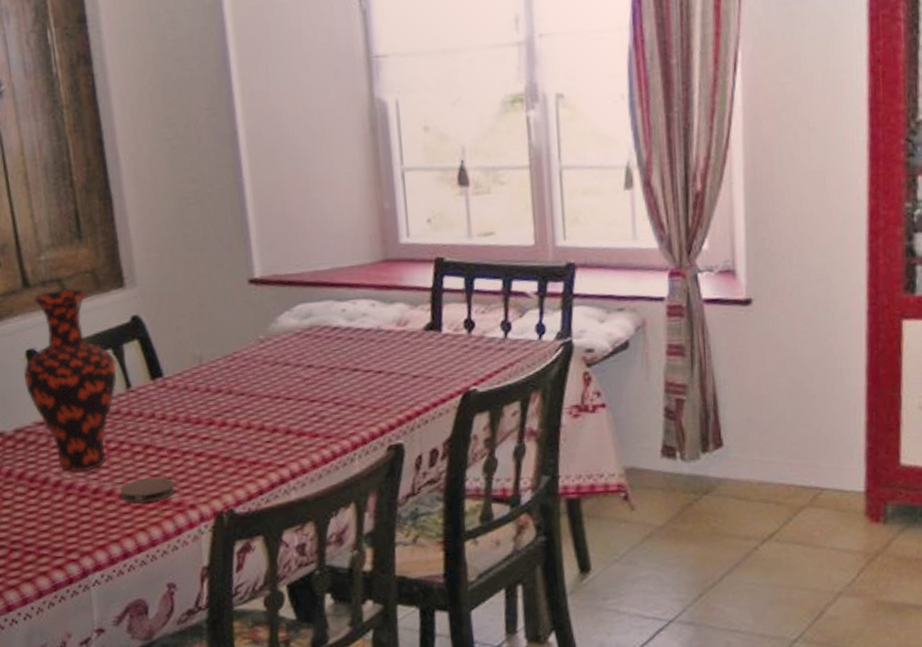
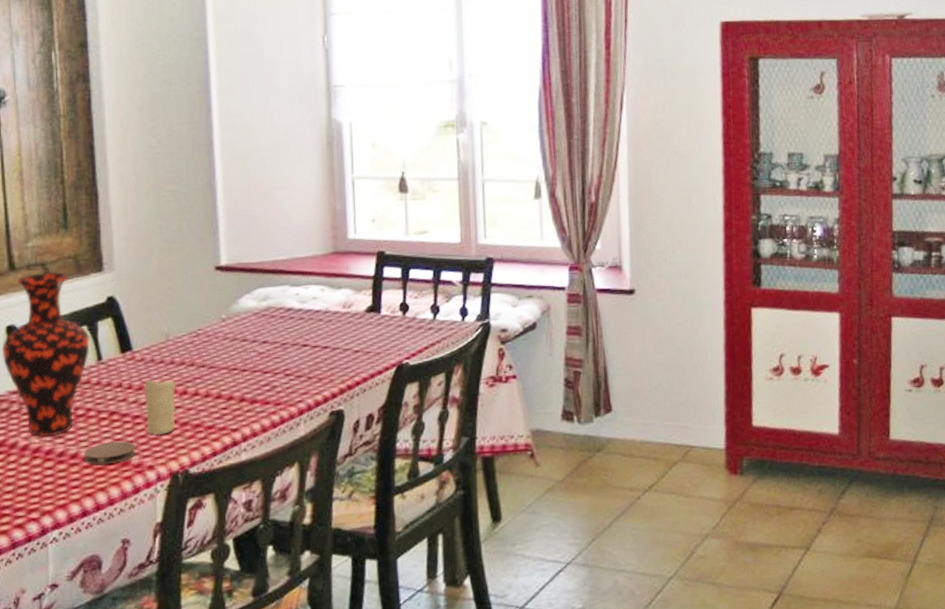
candle: none [179,409,216,472] -> present [144,379,176,436]

